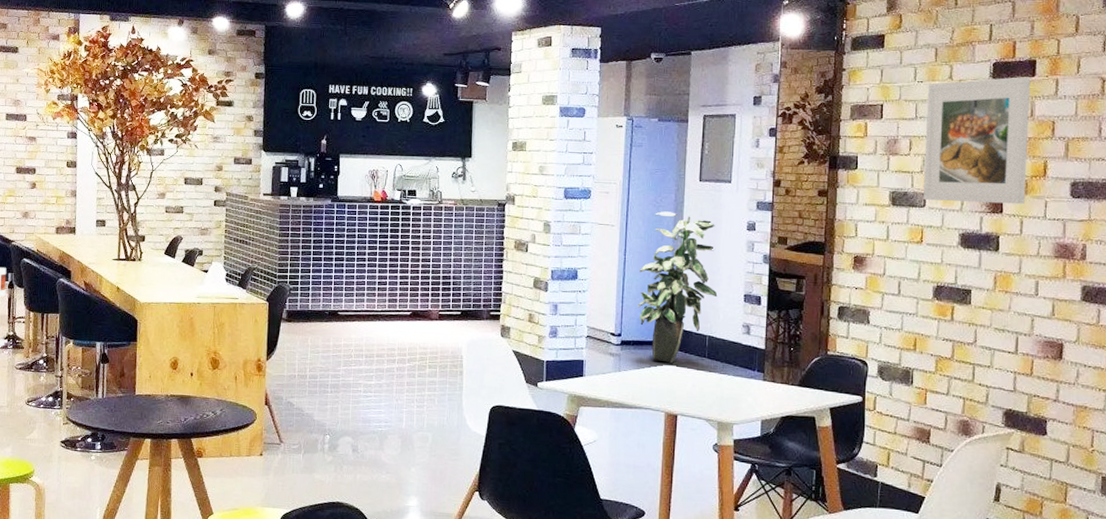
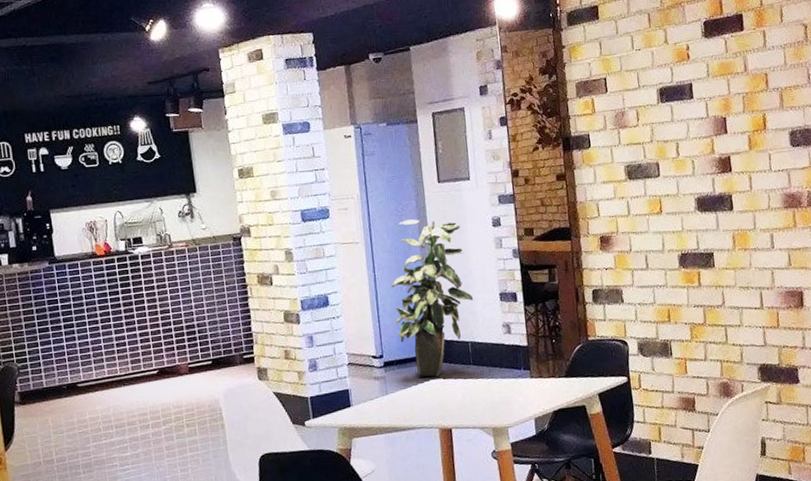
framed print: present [922,77,1031,205] -> none [645,32,750,170]

